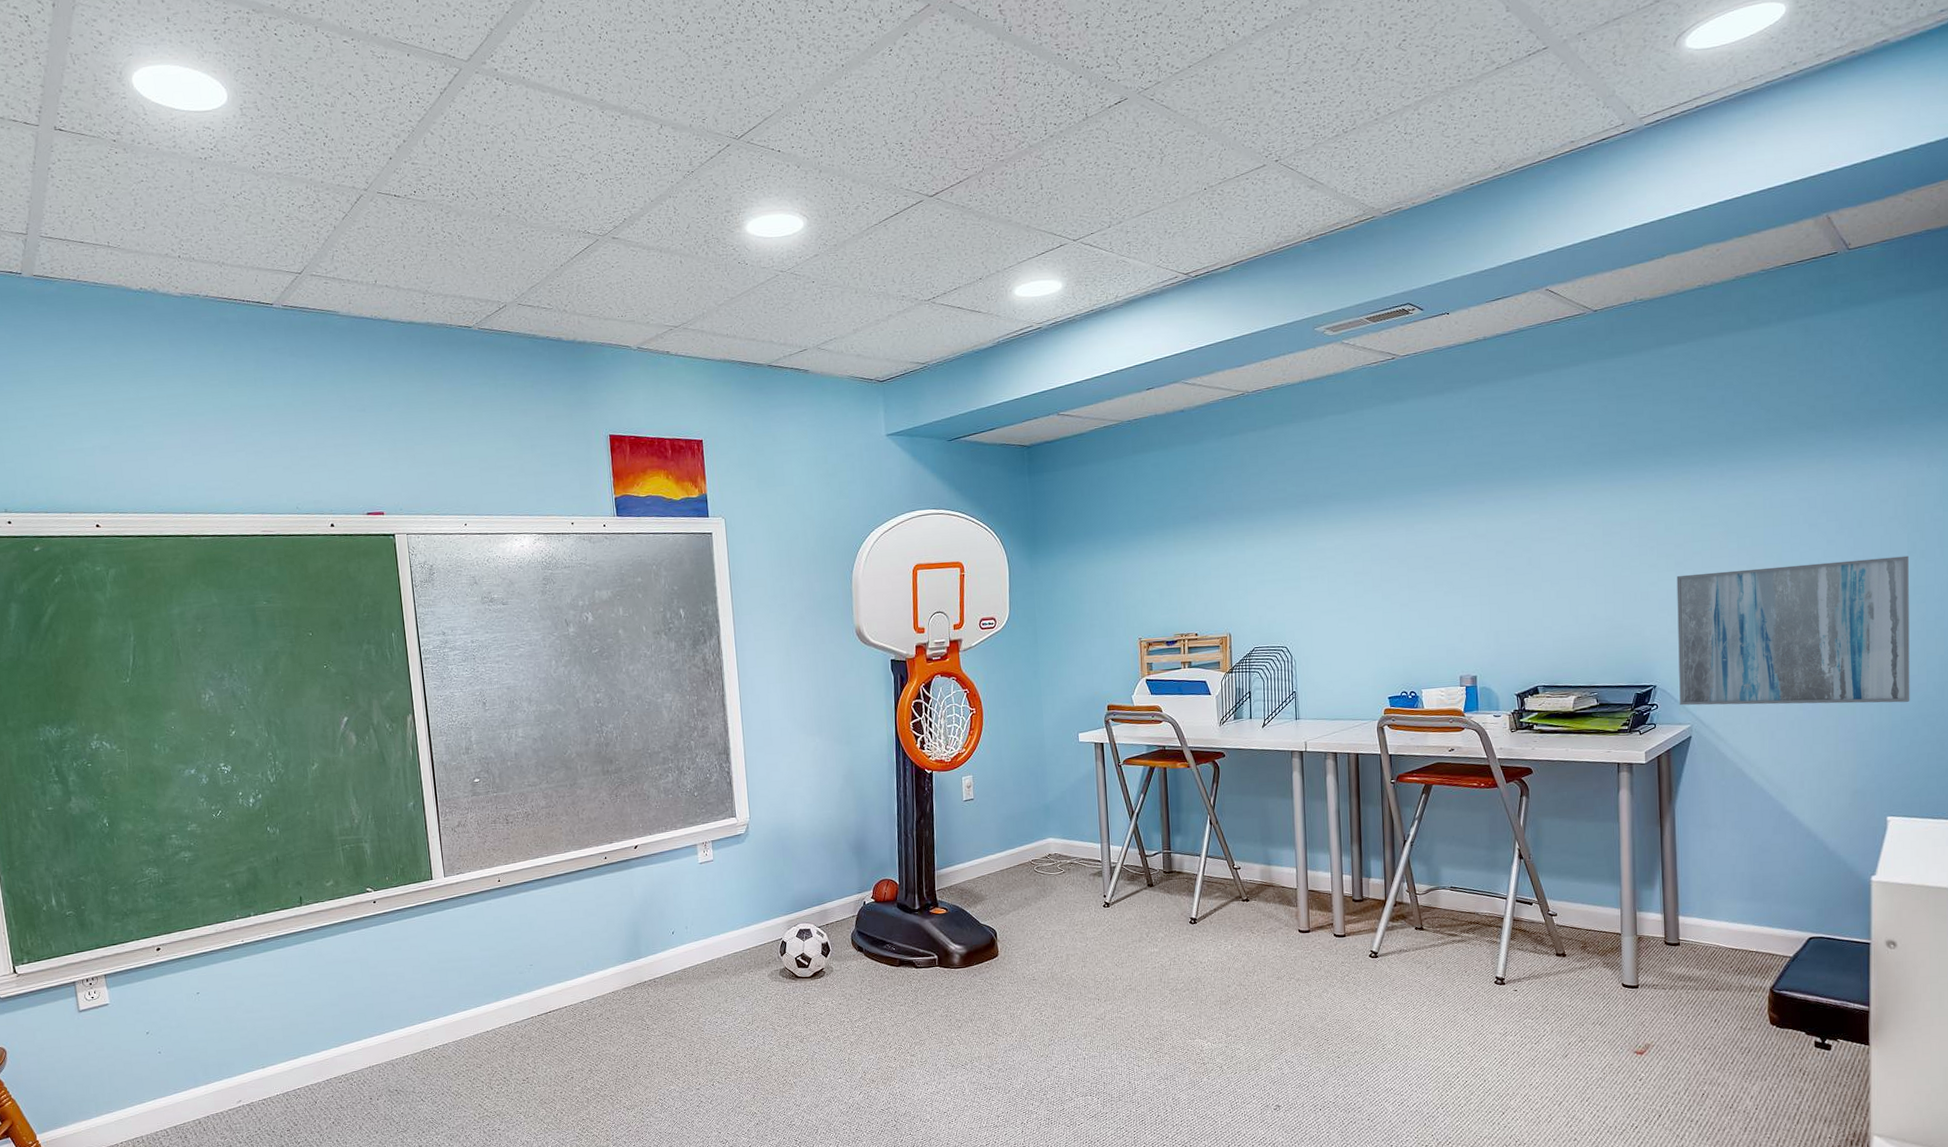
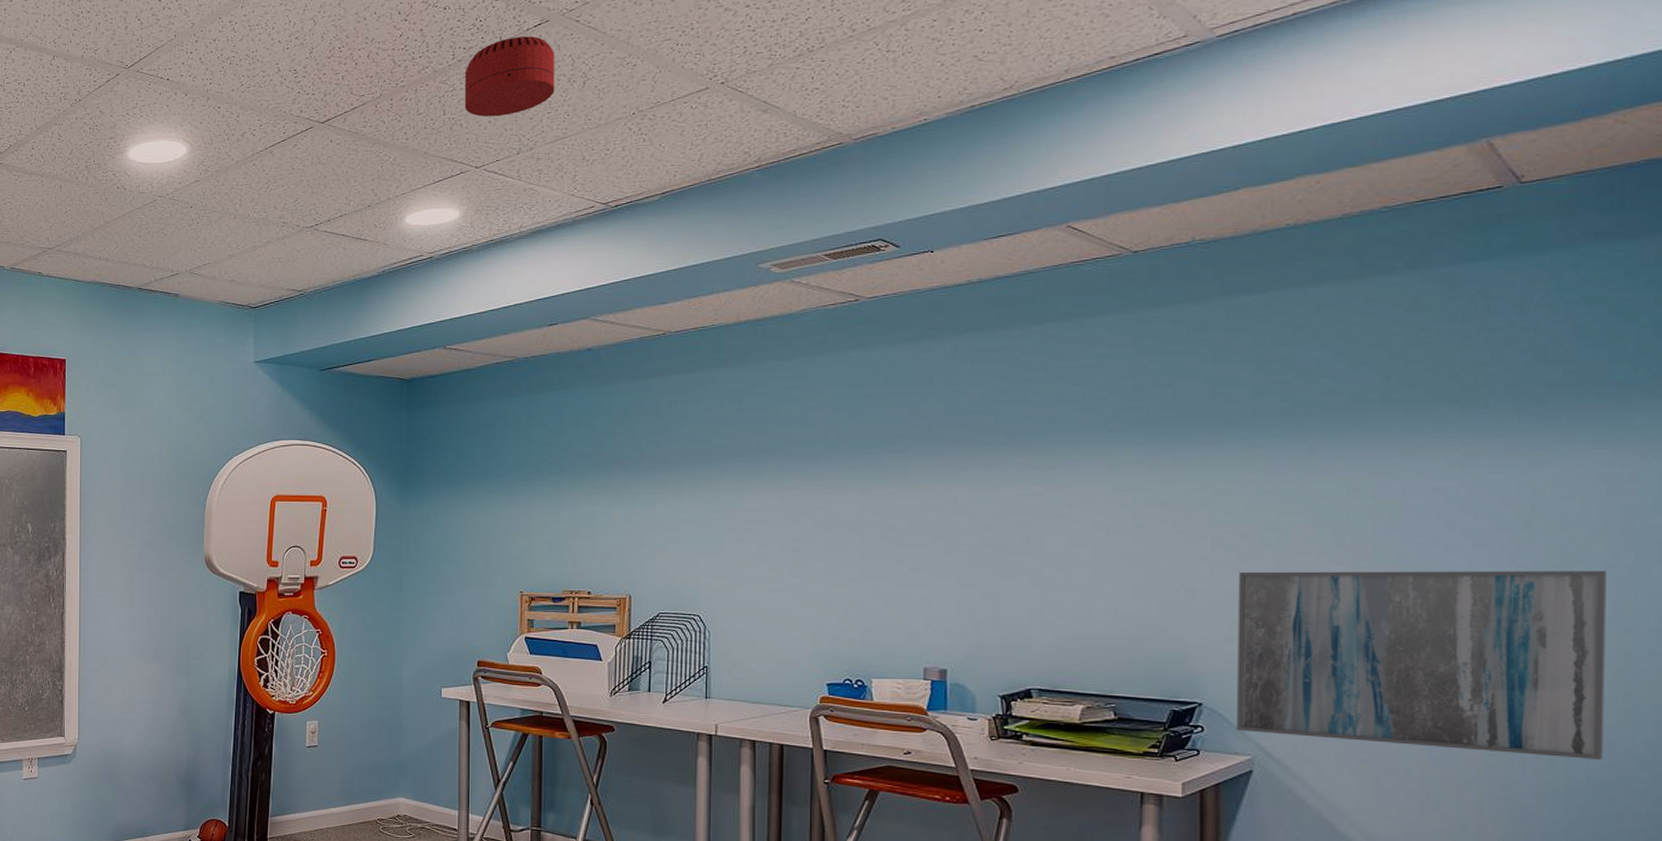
smoke detector: none [1057,113,1137,192] -> present [464,36,555,117]

